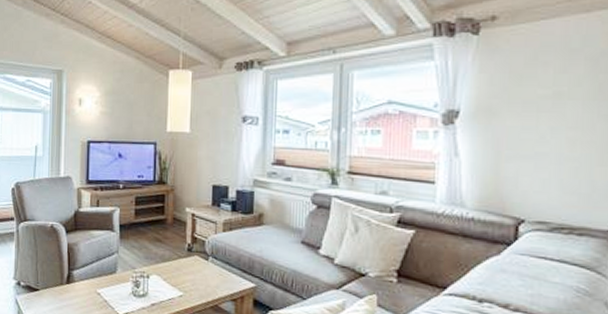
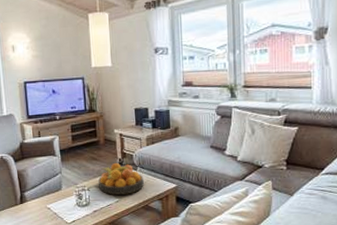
fruit bowl: none [161,247,215,289] -> present [98,162,144,195]

